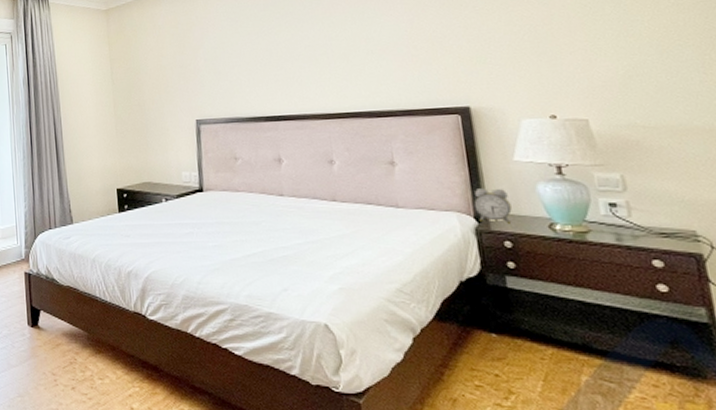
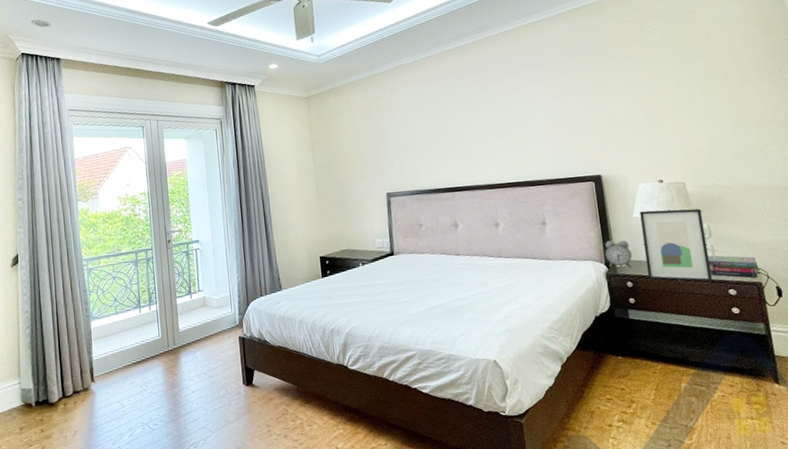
picture frame: none [523,153,628,249] -> present [639,208,713,282]
books: none [620,214,697,247] -> present [707,255,758,278]

